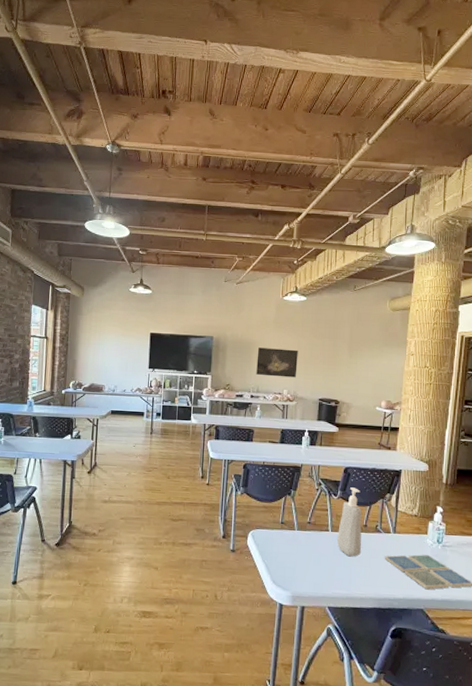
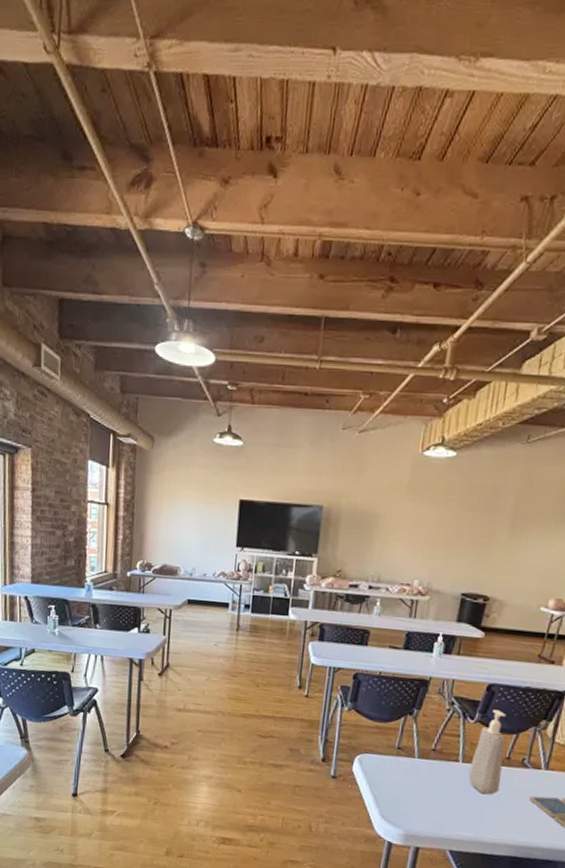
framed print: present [256,347,298,378] -> none [378,522,438,564]

